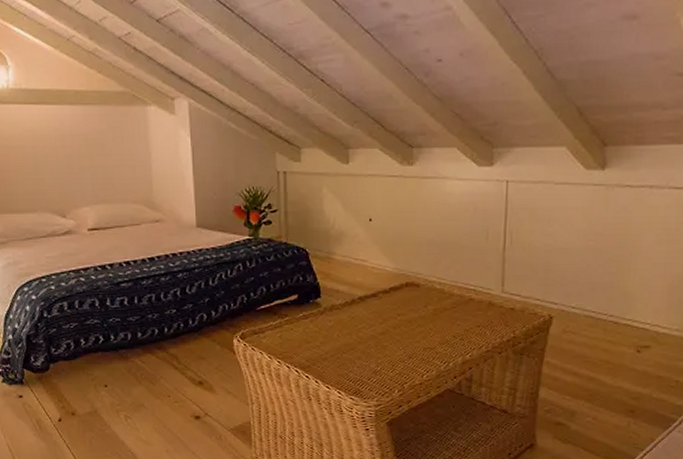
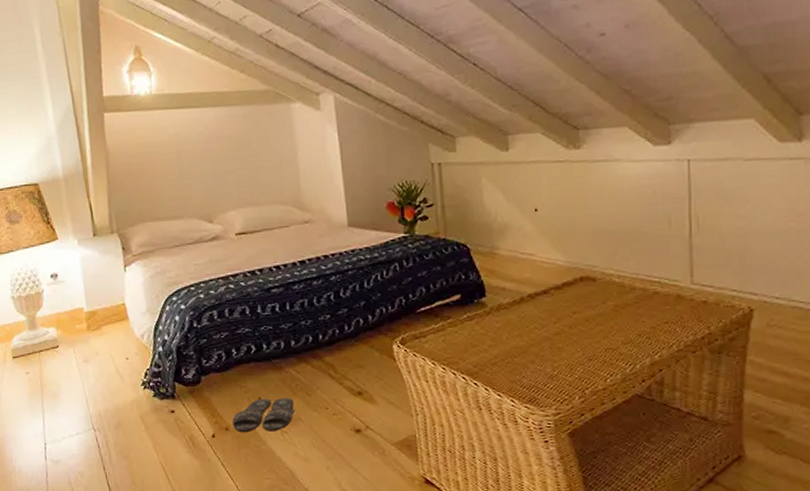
slippers: none [79,386,140,417] -> present [232,398,296,432]

